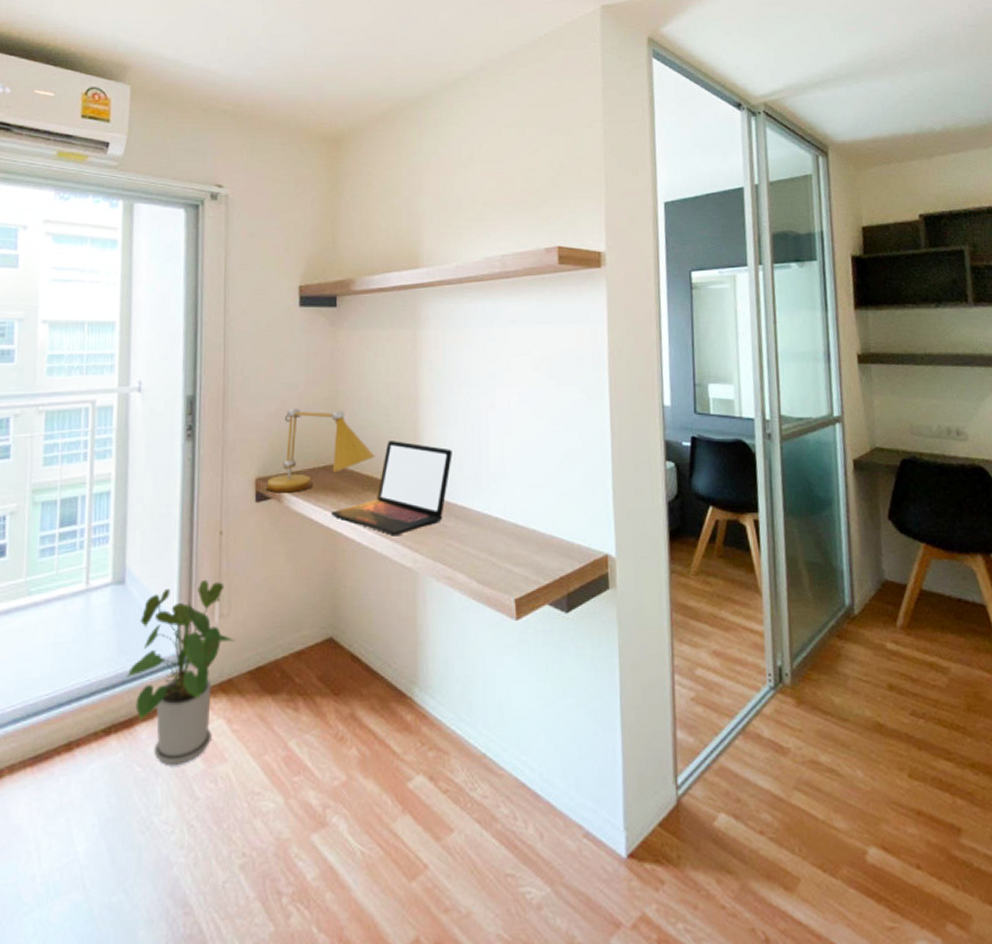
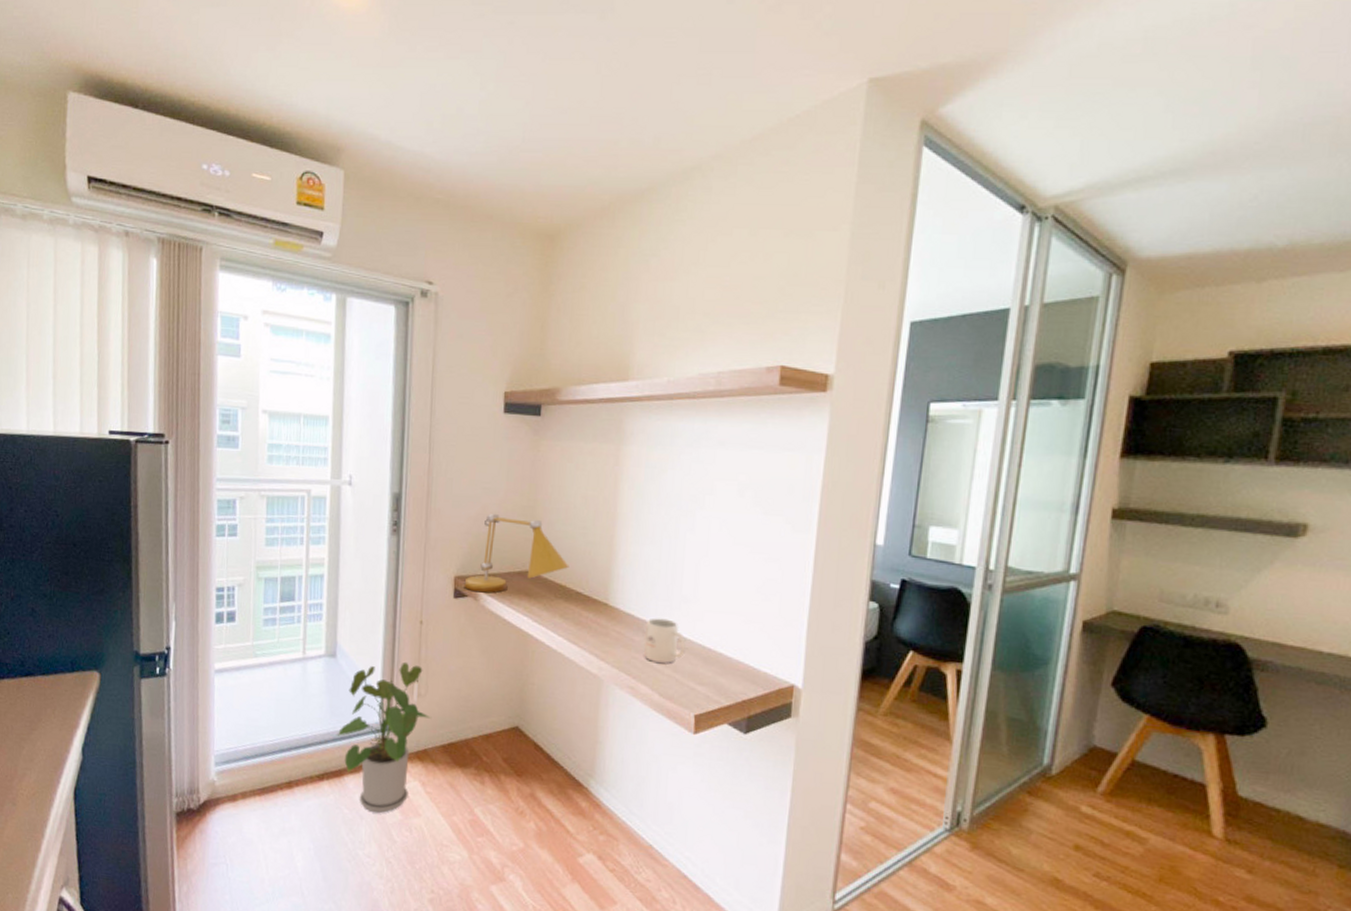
laptop: present [331,441,452,536] -> none [524,553,646,644]
mug: none [456,500,499,547] -> present [644,618,686,663]

